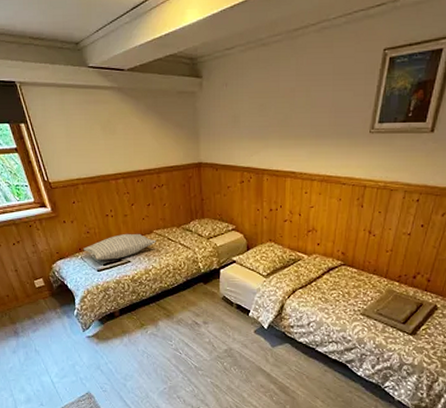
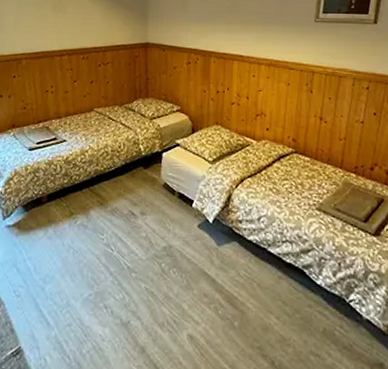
pillow: present [83,233,156,260] -> none [16,110,96,138]

